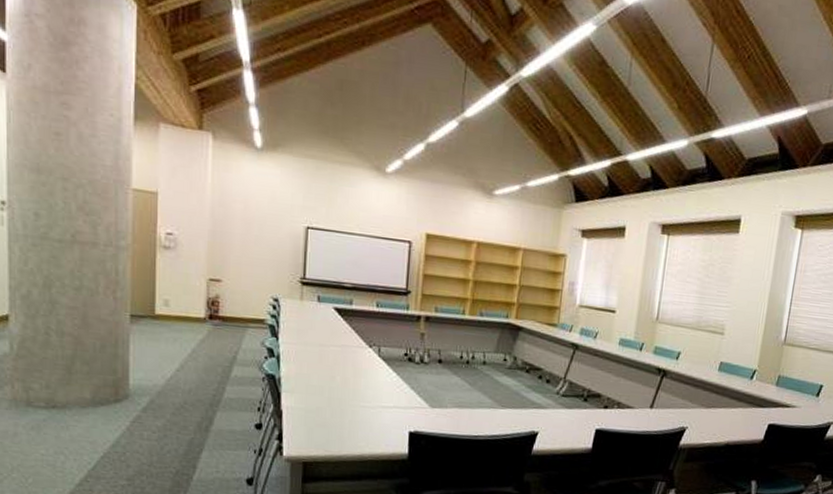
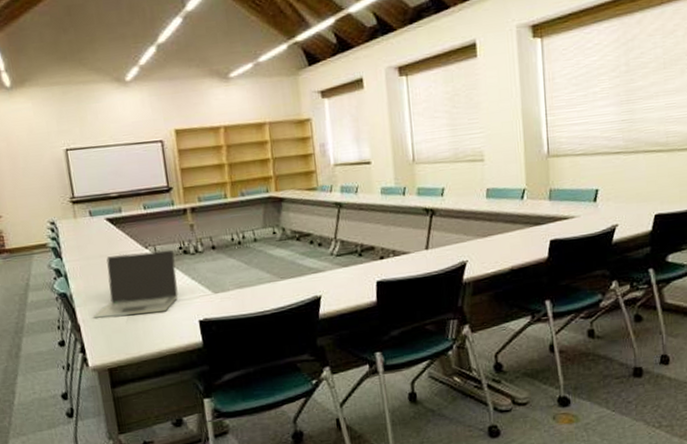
laptop: none [299,347,398,416] -> present [93,249,178,319]

